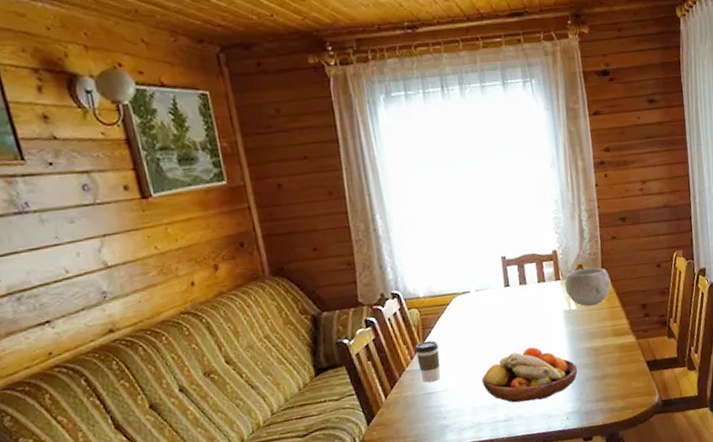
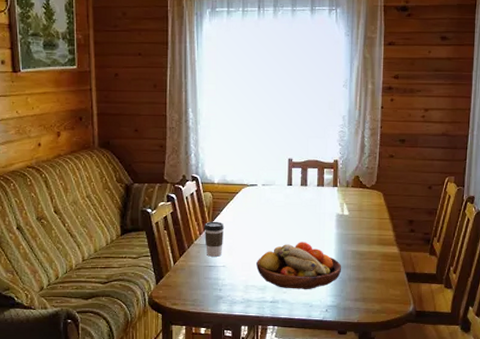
bowl: present [564,267,611,307] -> none [341,179,383,215]

